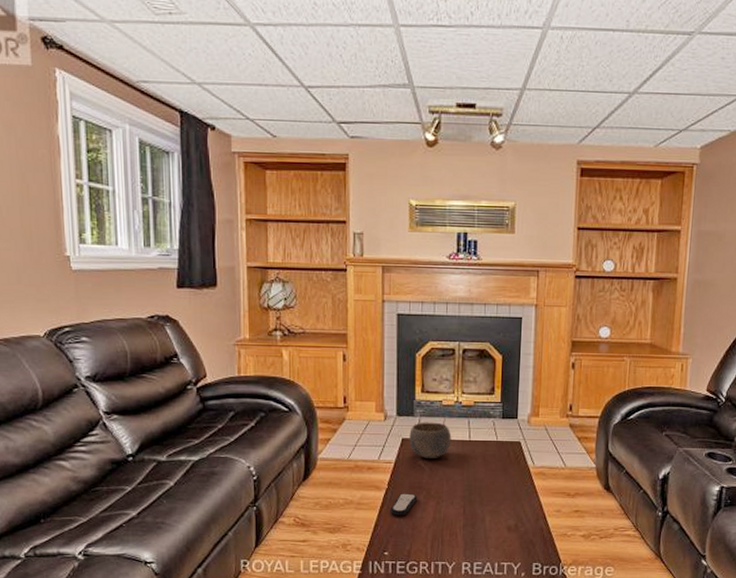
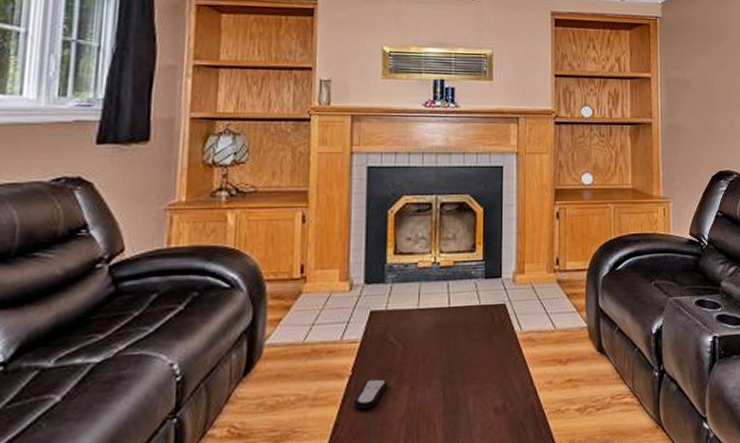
bowl: present [409,422,452,459] -> none [379,288,429,334]

